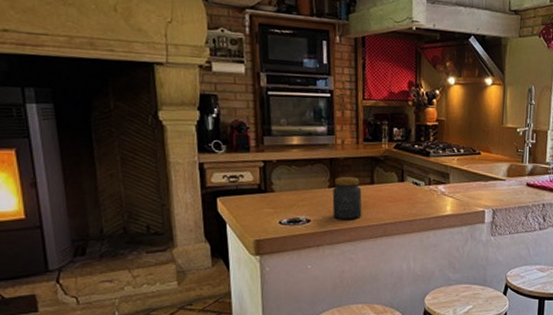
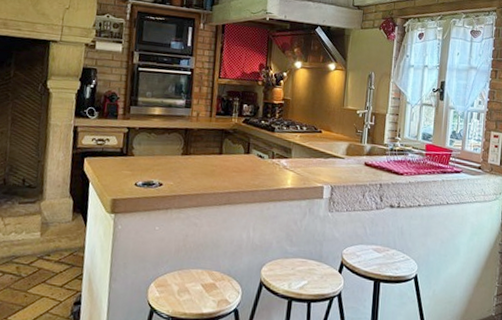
jar: present [332,176,362,220] -> none [183,145,211,186]

